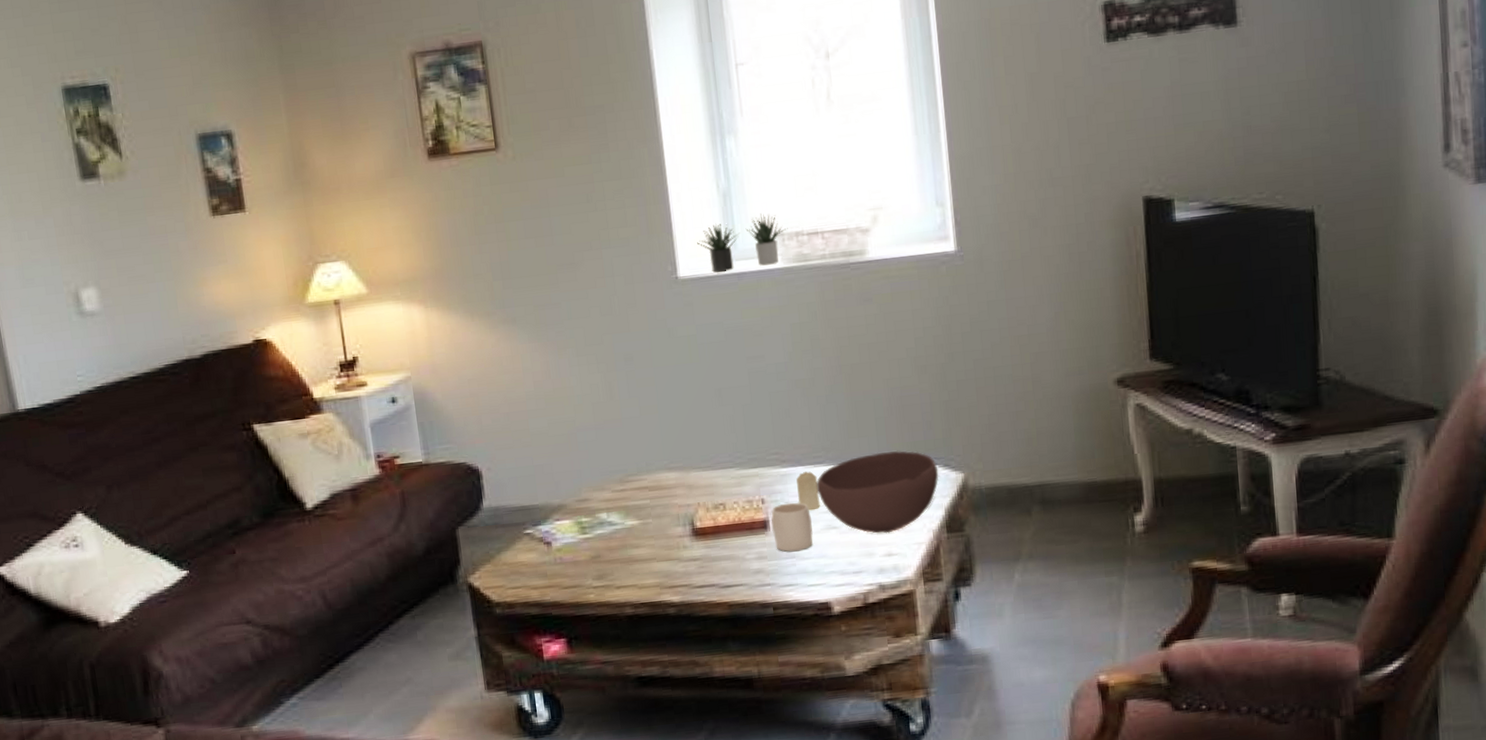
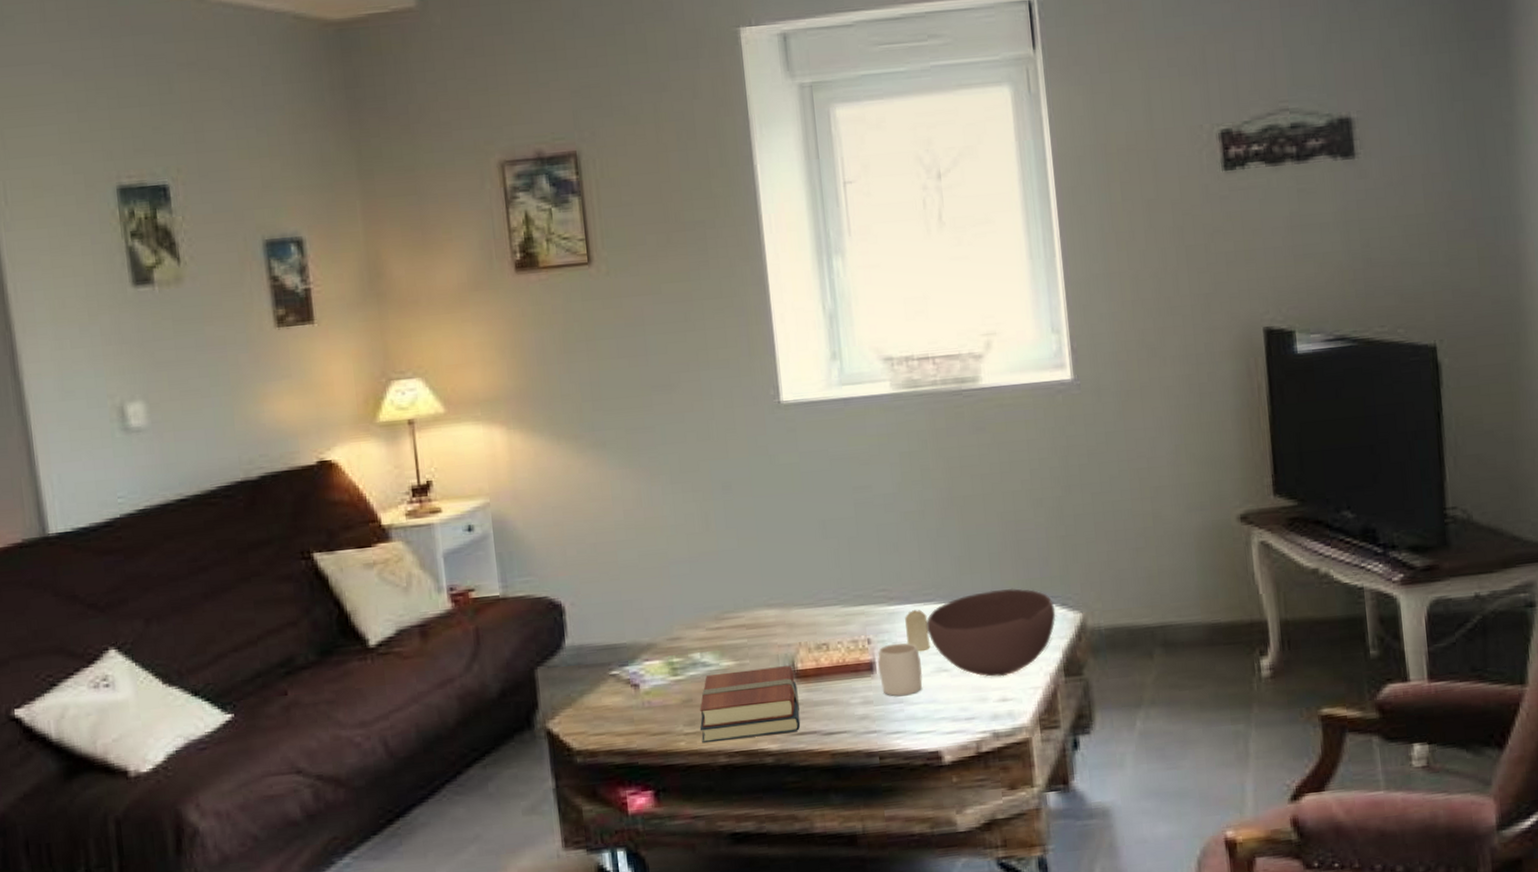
books: none [607,524,700,596] -> present [699,665,801,744]
succulent plant: present [697,213,788,273] -> none [801,336,898,397]

